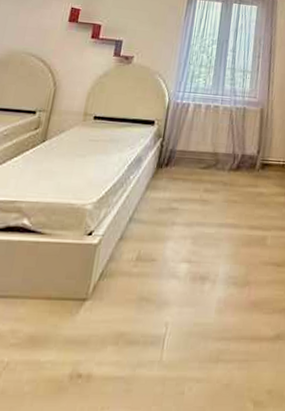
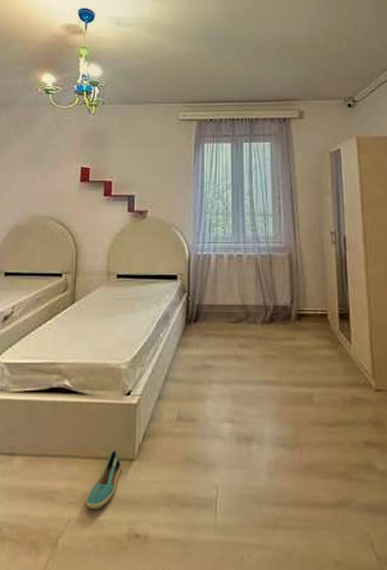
shoe: none [28,289,73,350] -> present [85,450,122,509]

